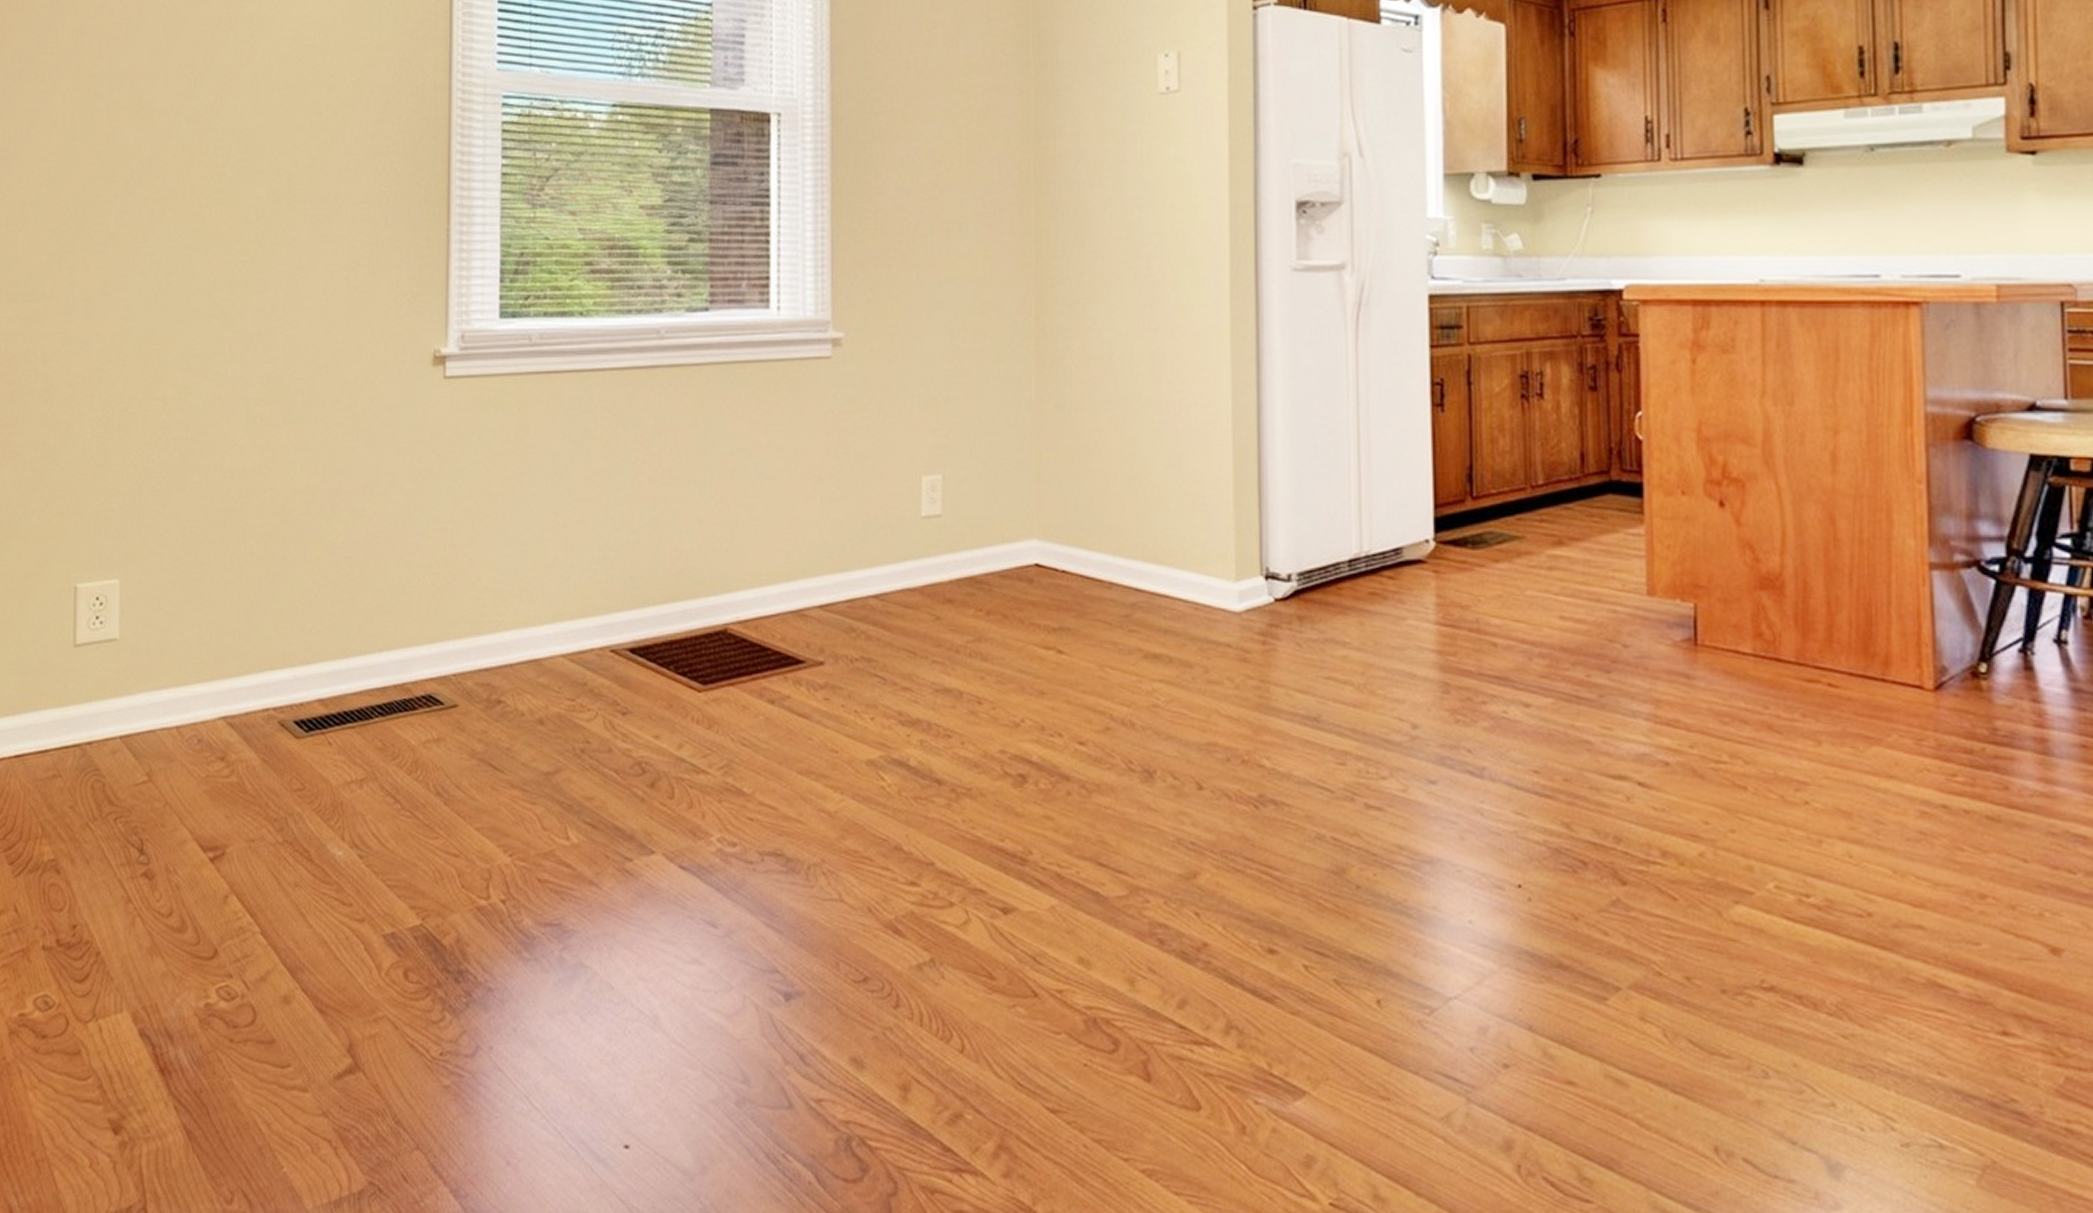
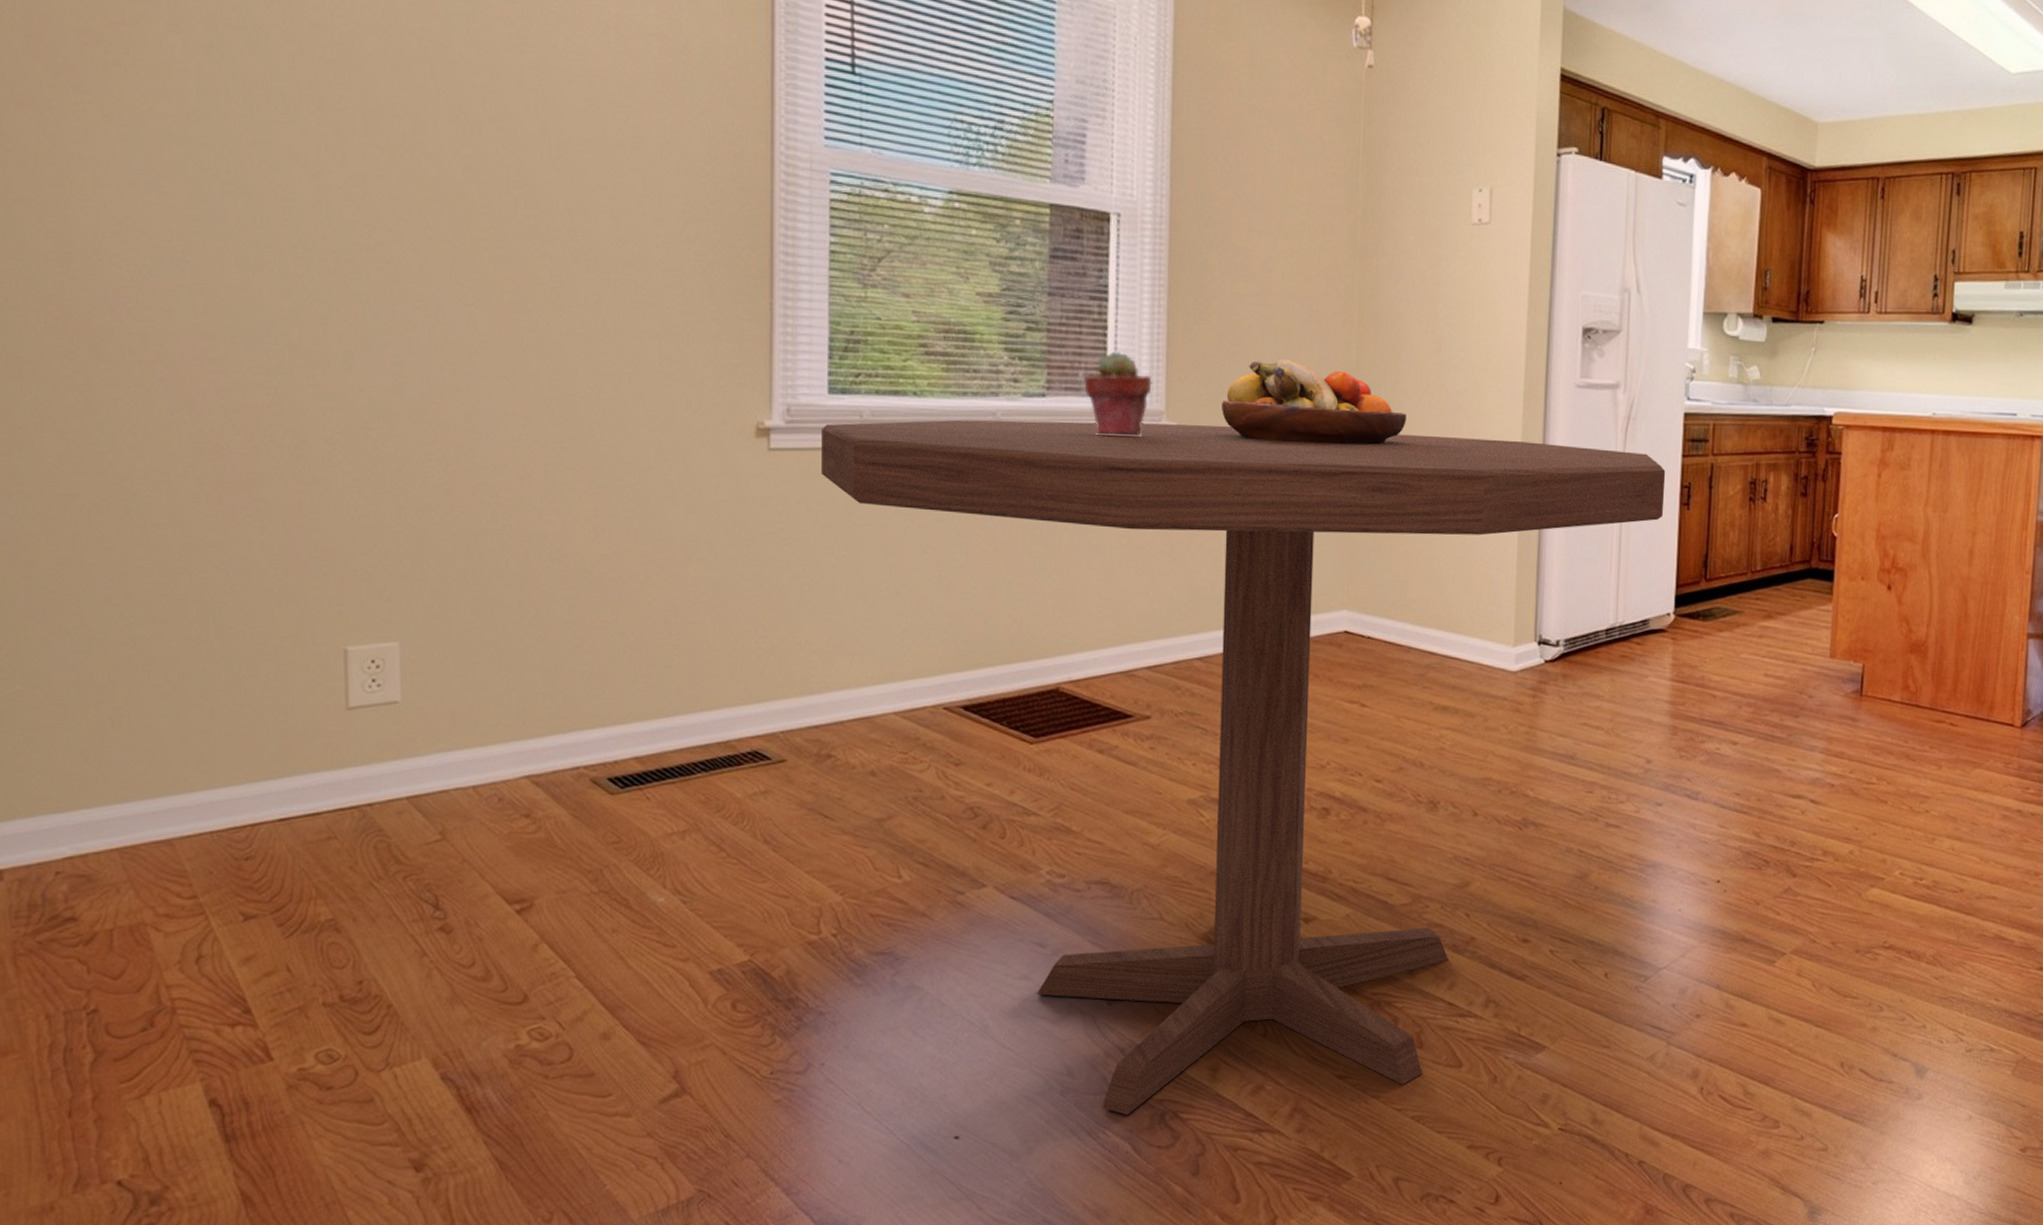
dining table: none [493,334,1412,1136] -> present [822,419,1666,1115]
potted succulent: none [747,259,817,351] -> present [1084,351,1152,437]
fruit bowl: none [891,257,1095,349] -> present [1222,359,1407,445]

